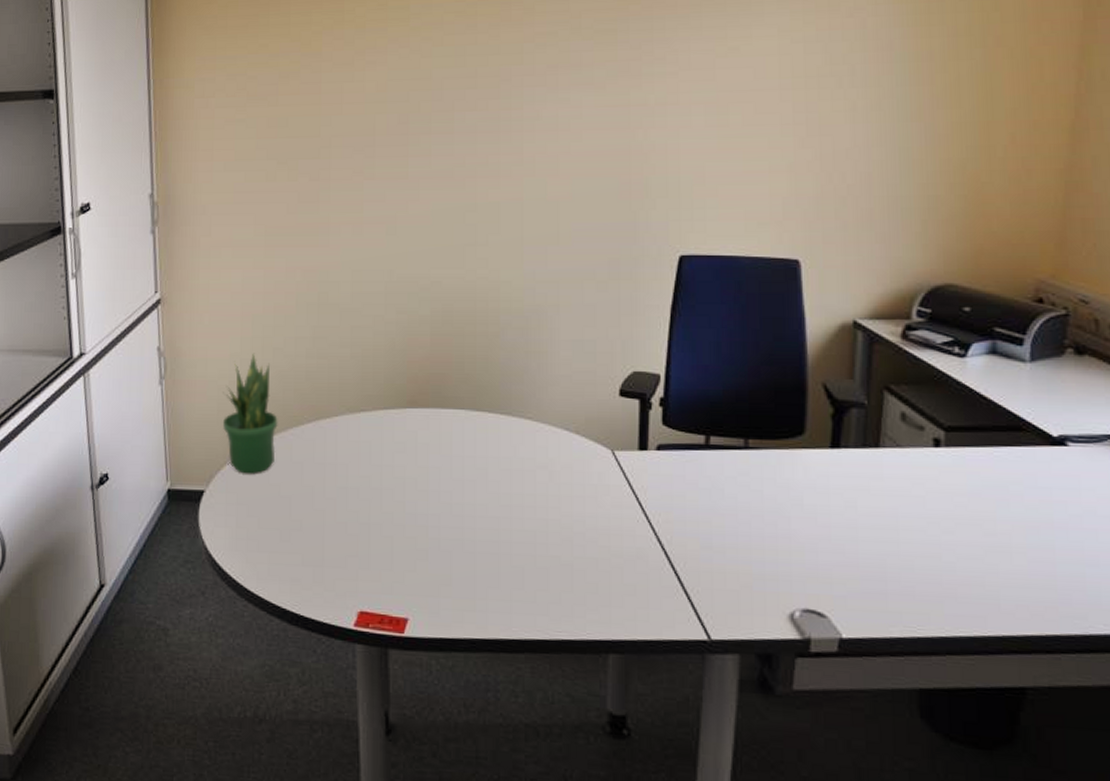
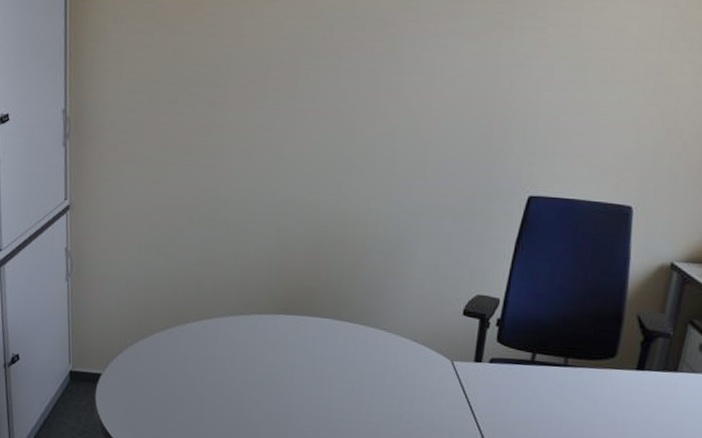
planter: present [223,353,278,475] -> none [120,258,168,363]

